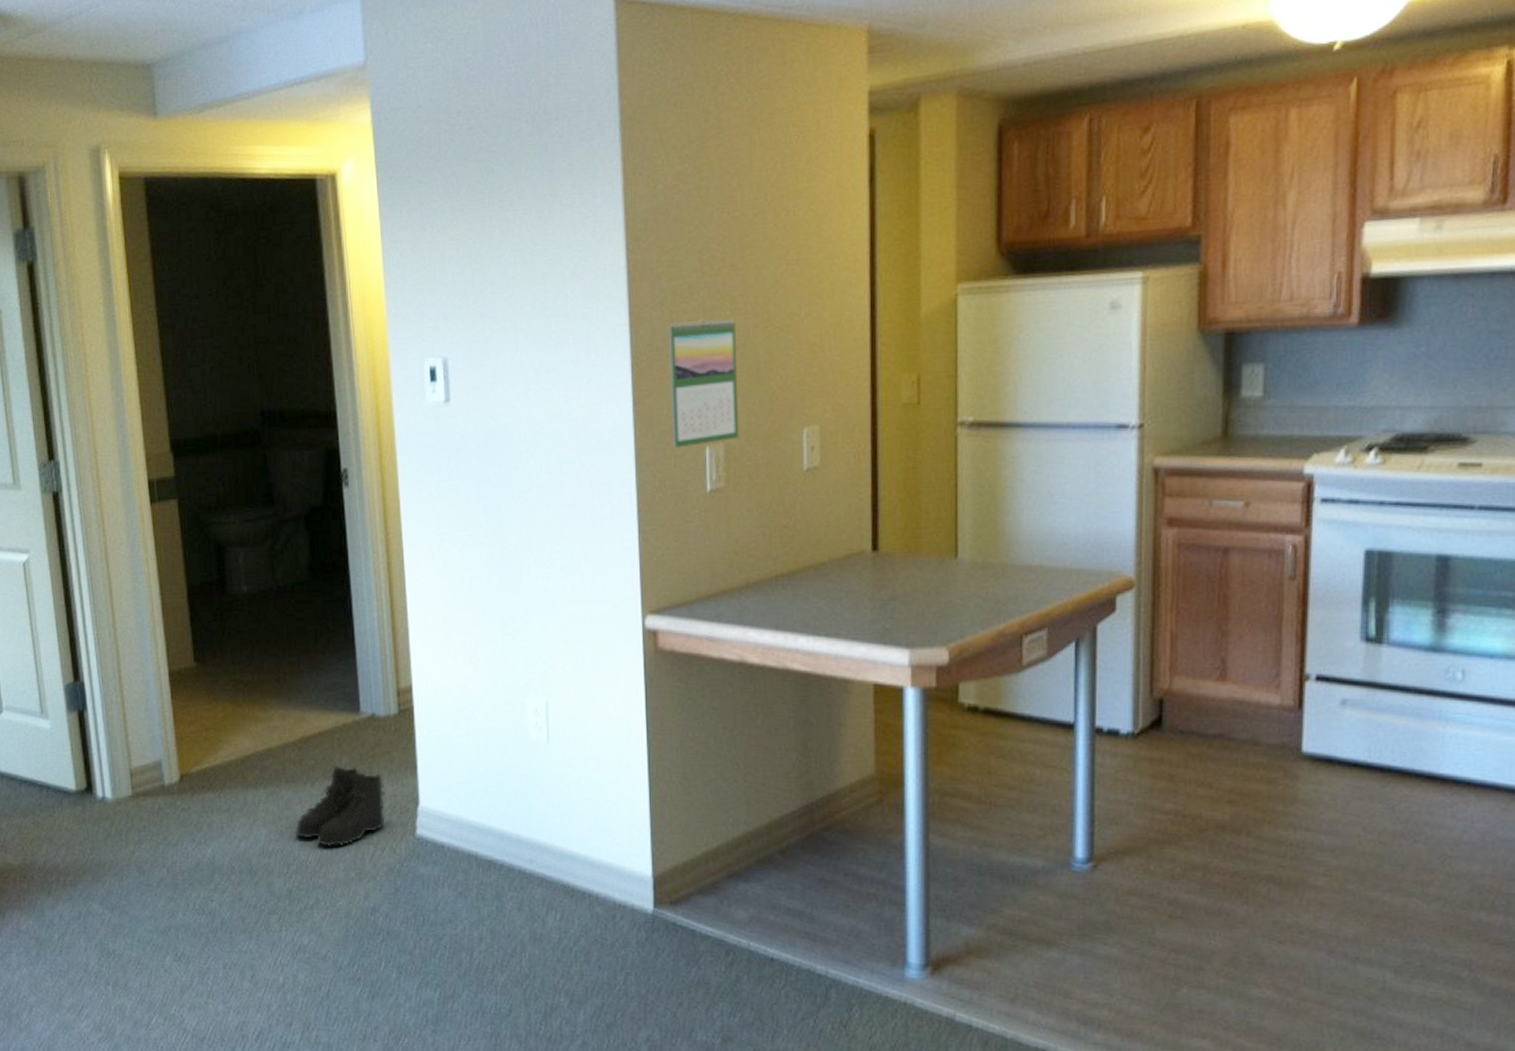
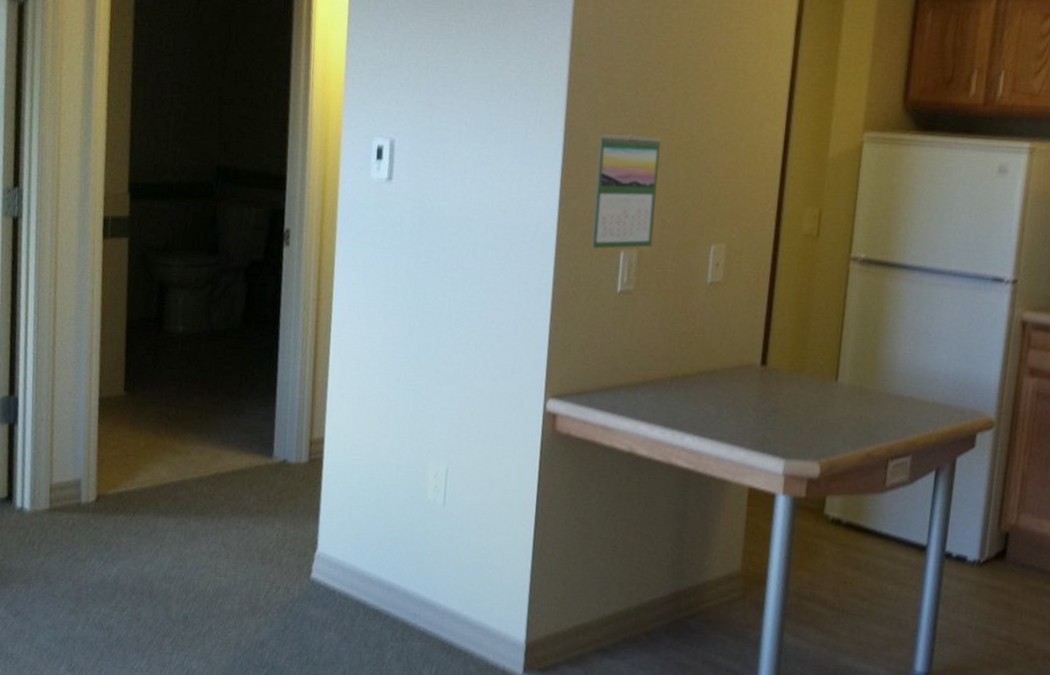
boots: present [295,766,385,848] -> none [198,504,288,581]

